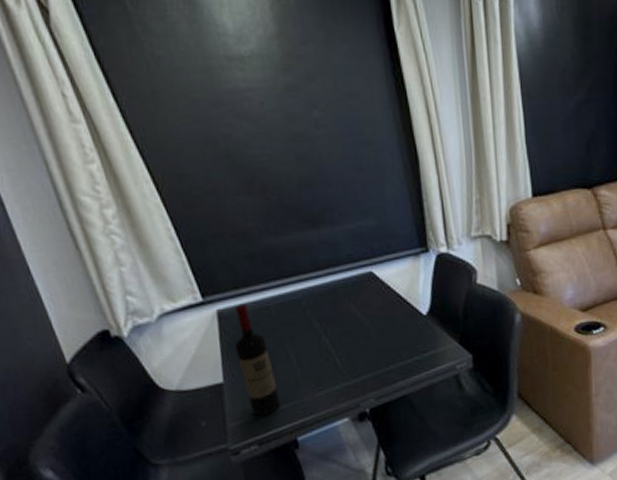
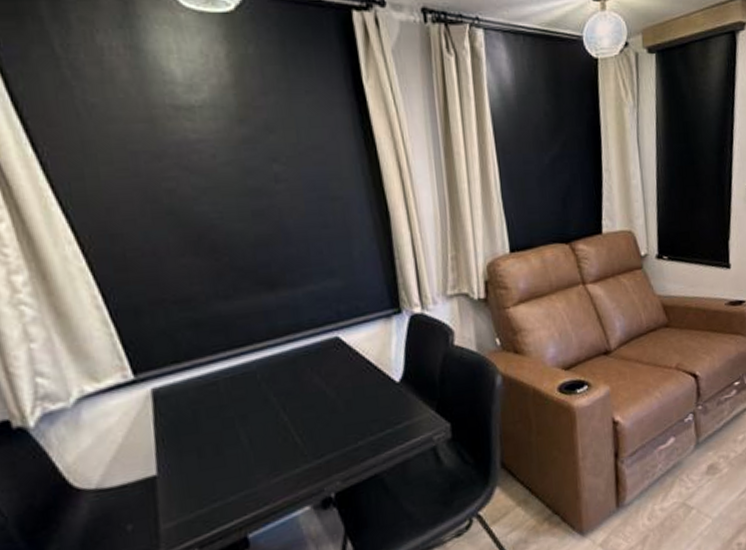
wine bottle: present [234,303,281,416] -> none [172,379,229,513]

